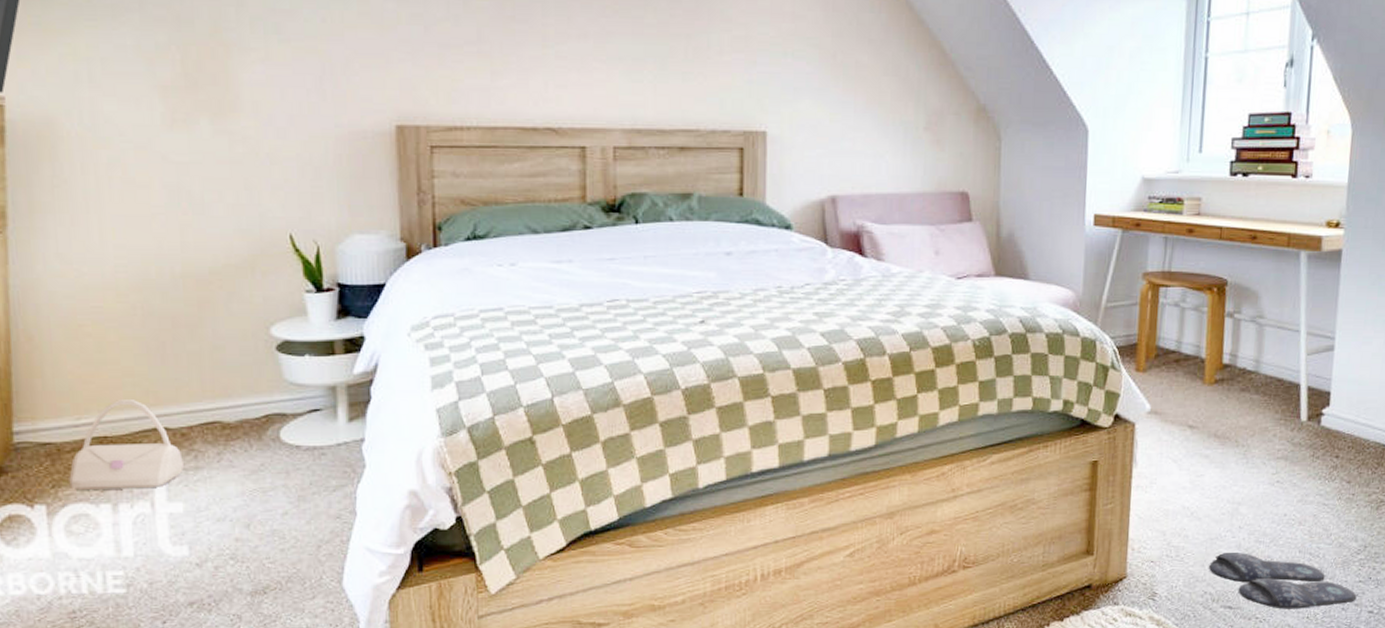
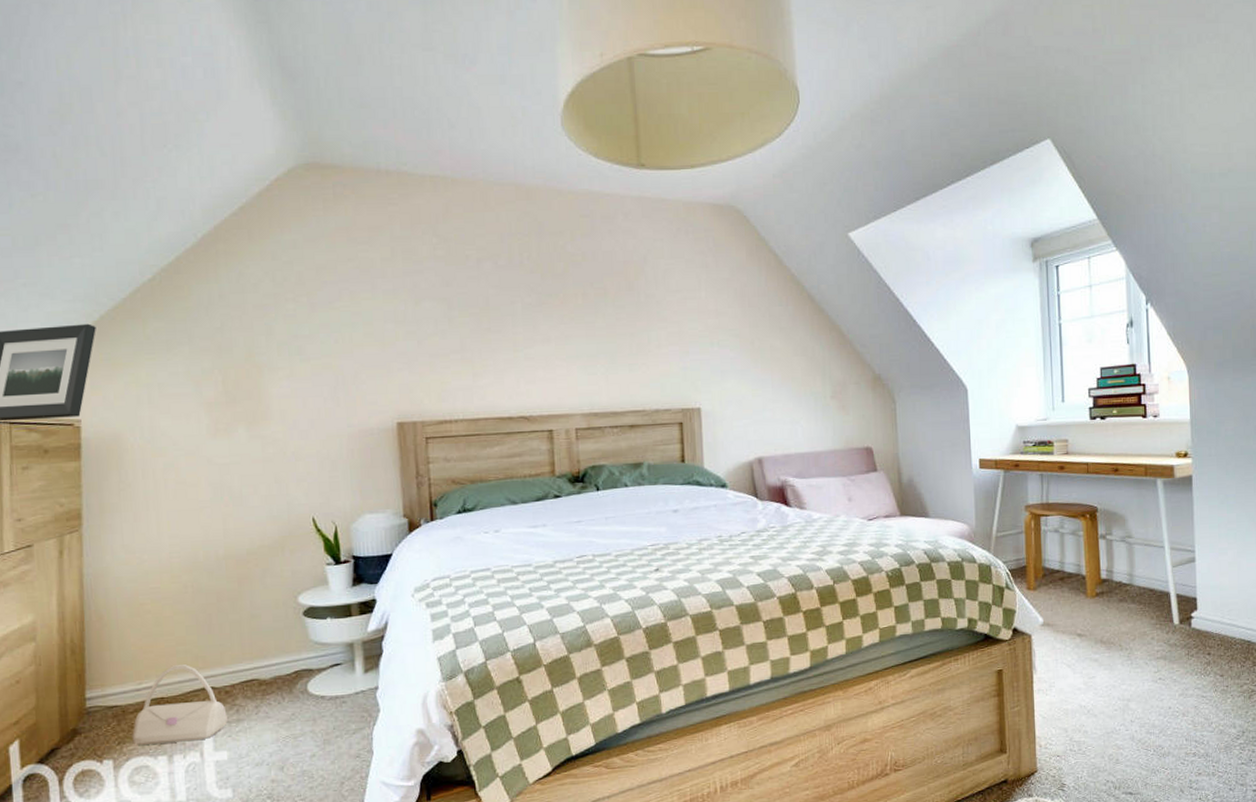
slippers: present [1209,553,1357,609] -> none [1109,743,1241,792]

